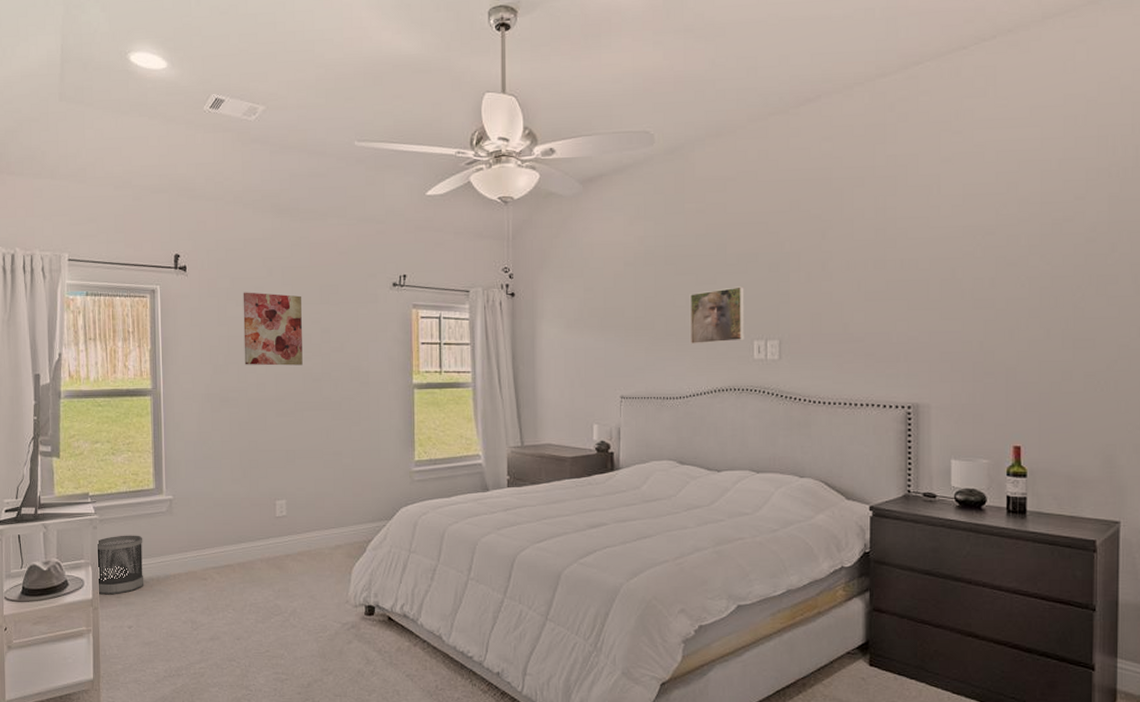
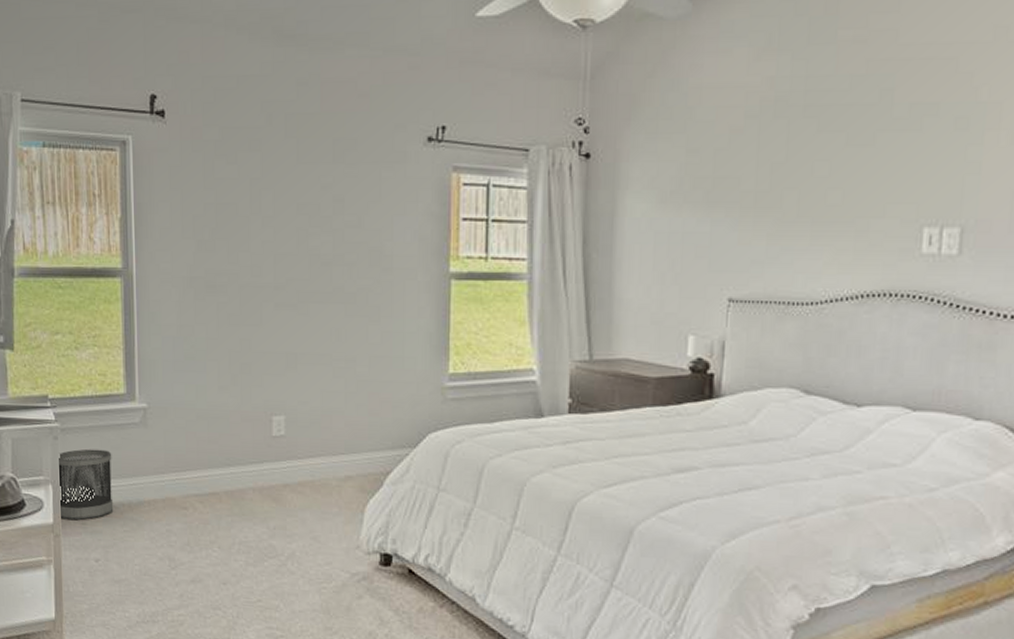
wall art: present [243,292,303,366] -> none [235,146,309,244]
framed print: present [689,286,745,345] -> none [830,150,917,231]

